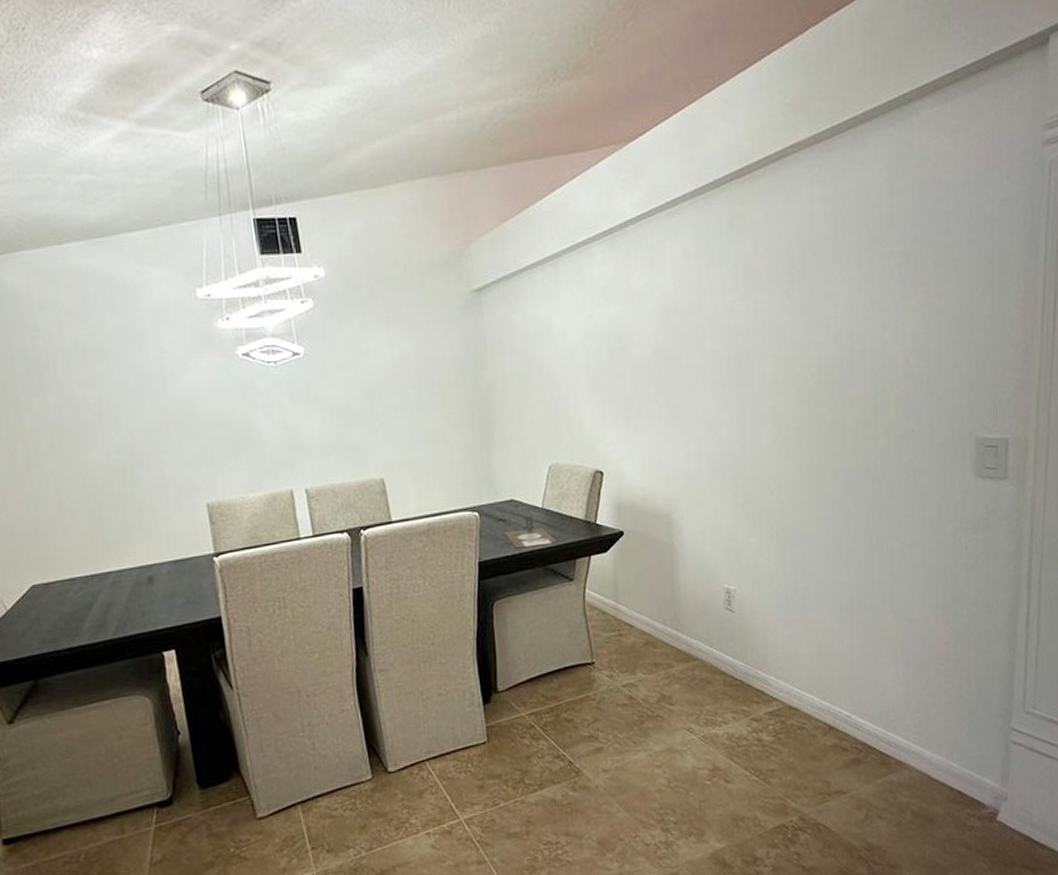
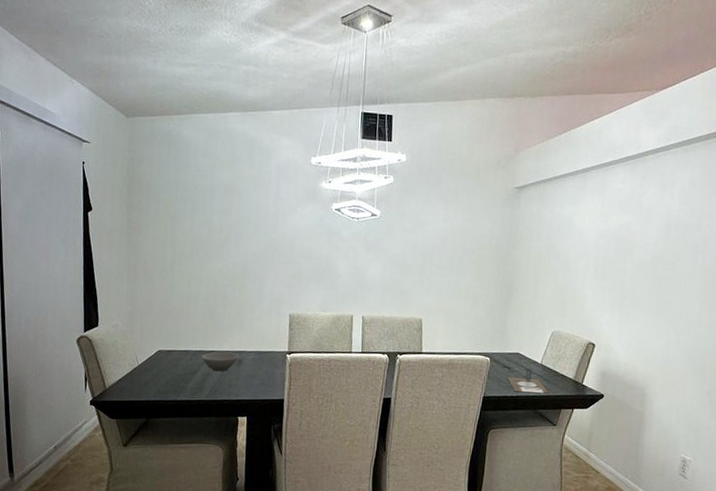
bowl: none [95,568,148,599] -> present [201,351,239,372]

